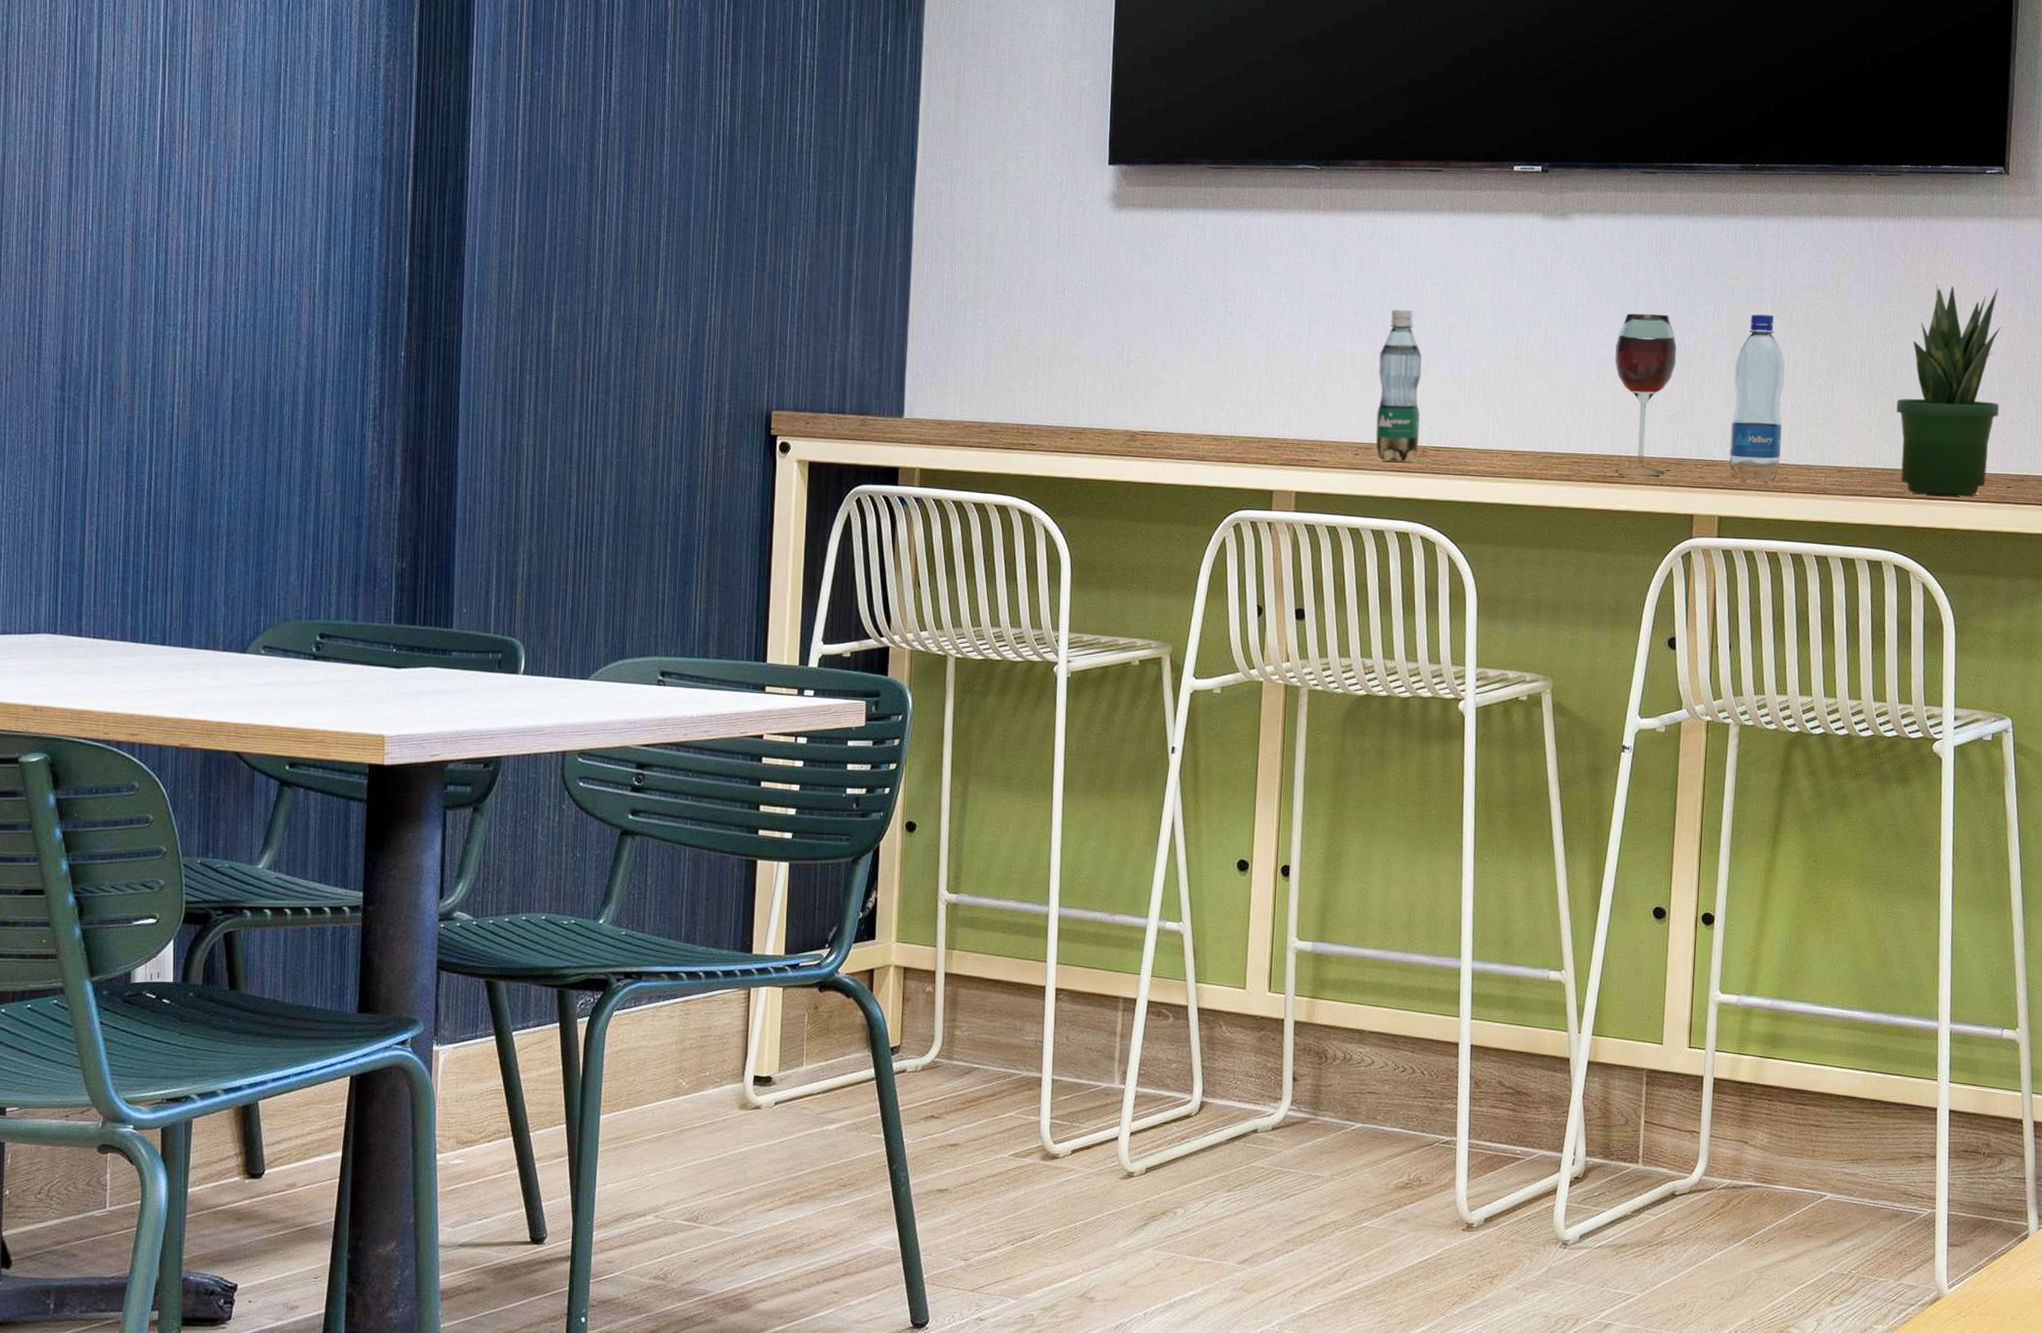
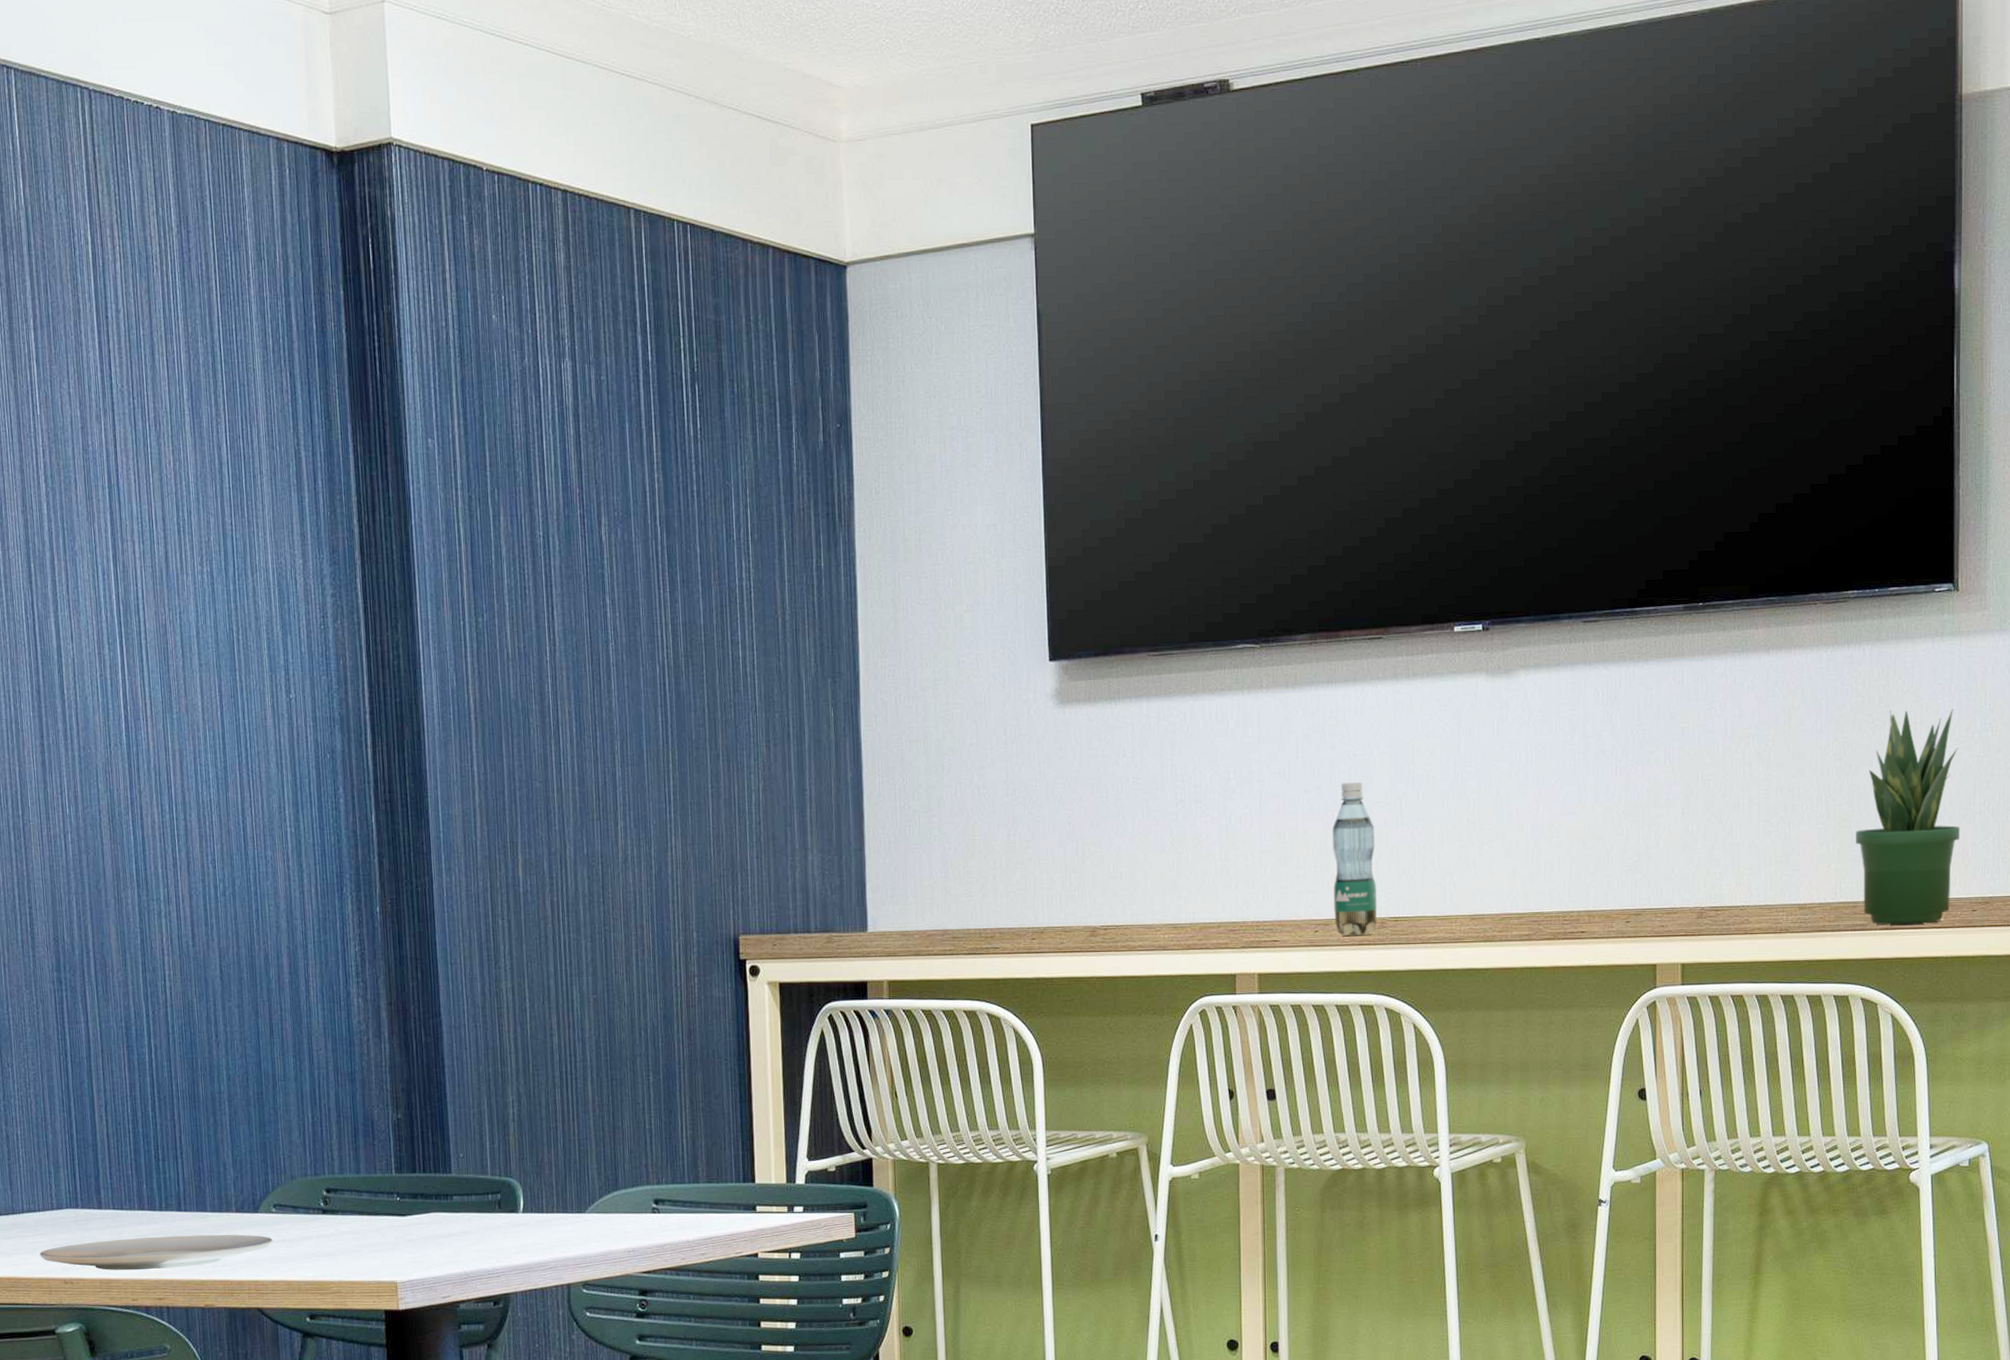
plate: none [10,669,259,704] -> present [39,1234,273,1271]
wineglass: present [1614,313,1677,477] -> none [1568,764,1630,930]
bottle: present [1729,314,1785,483] -> none [1689,756,1740,928]

